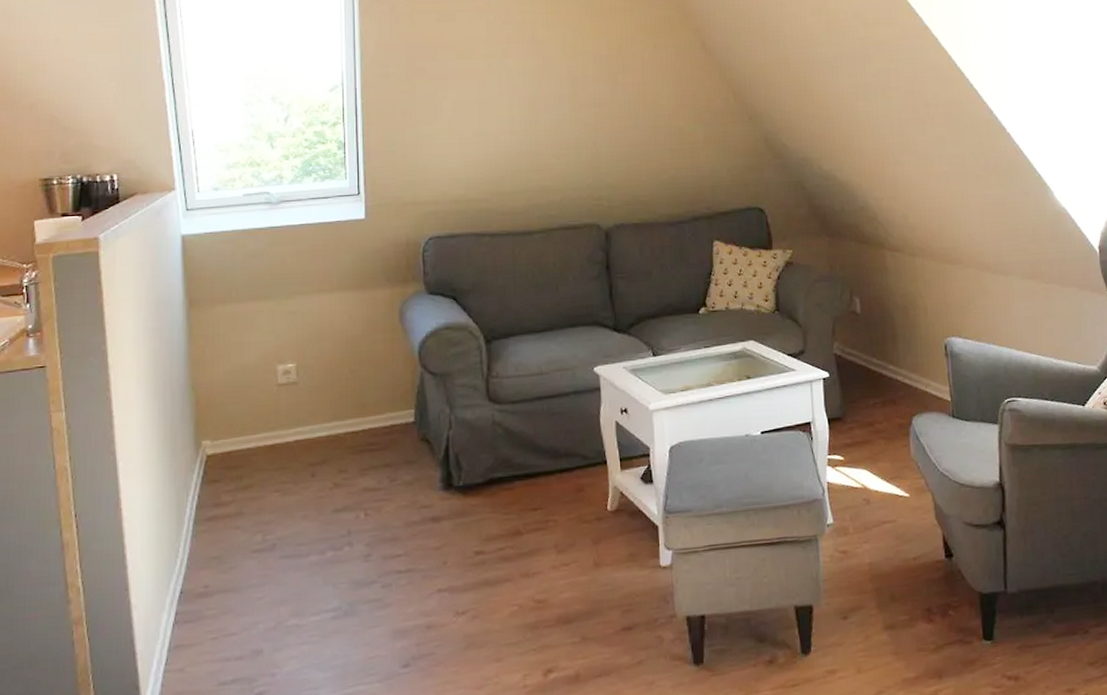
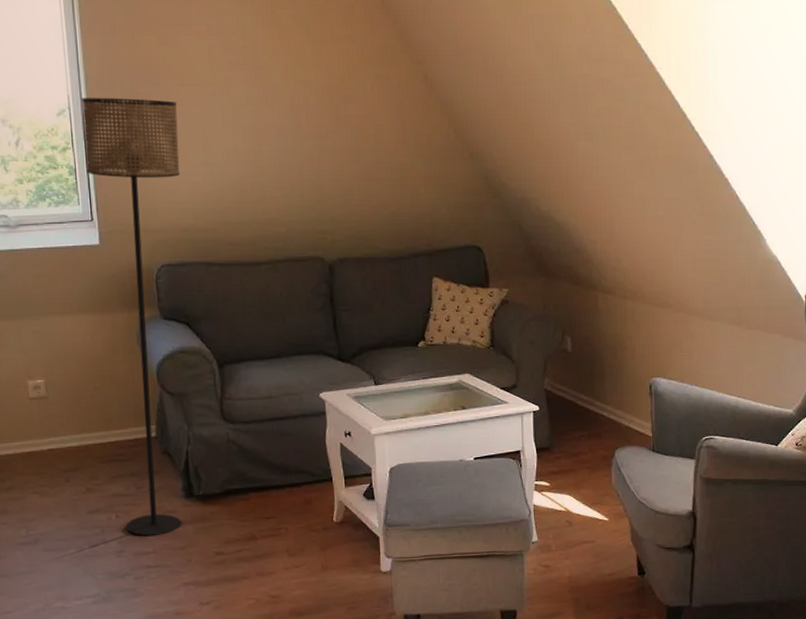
floor lamp: none [355,72,453,537] -> present [81,97,181,537]

